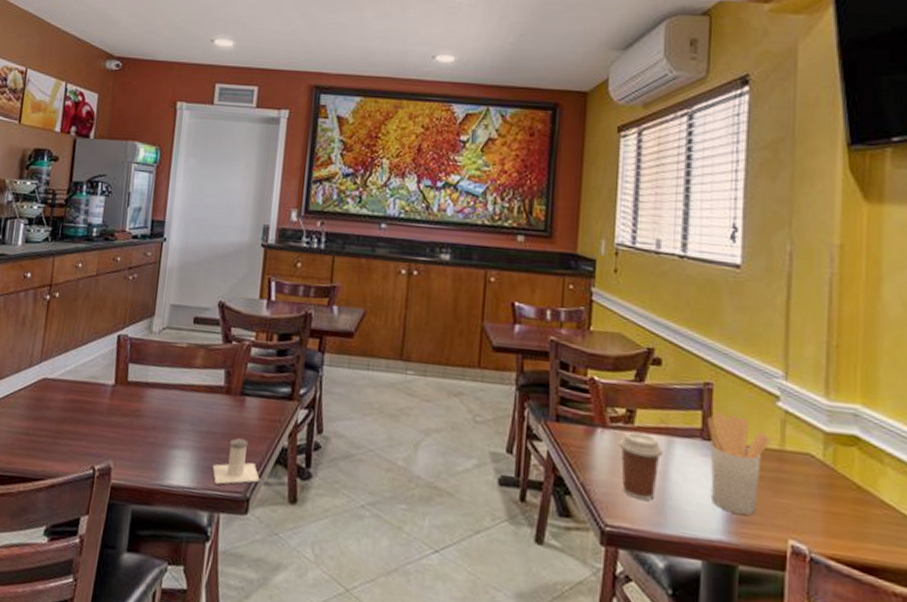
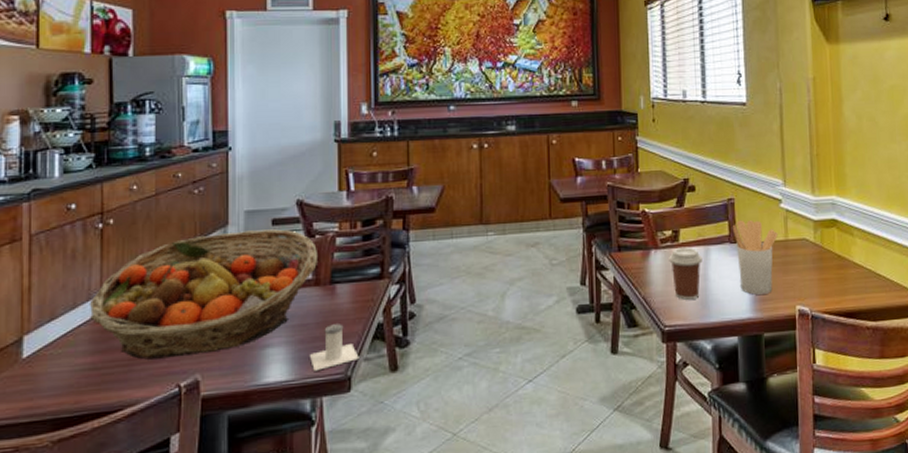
fruit basket: none [29,322,232,442] -> present [90,229,317,360]

